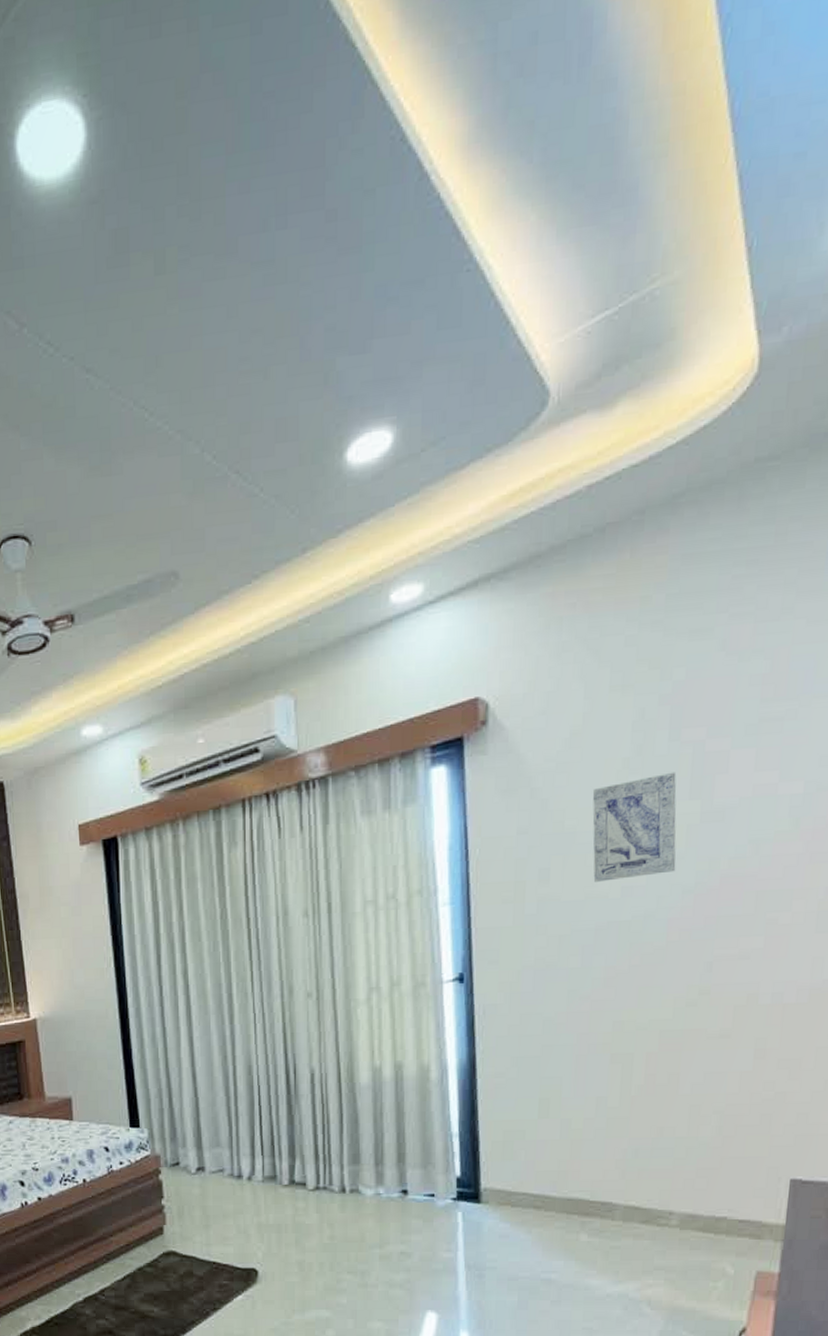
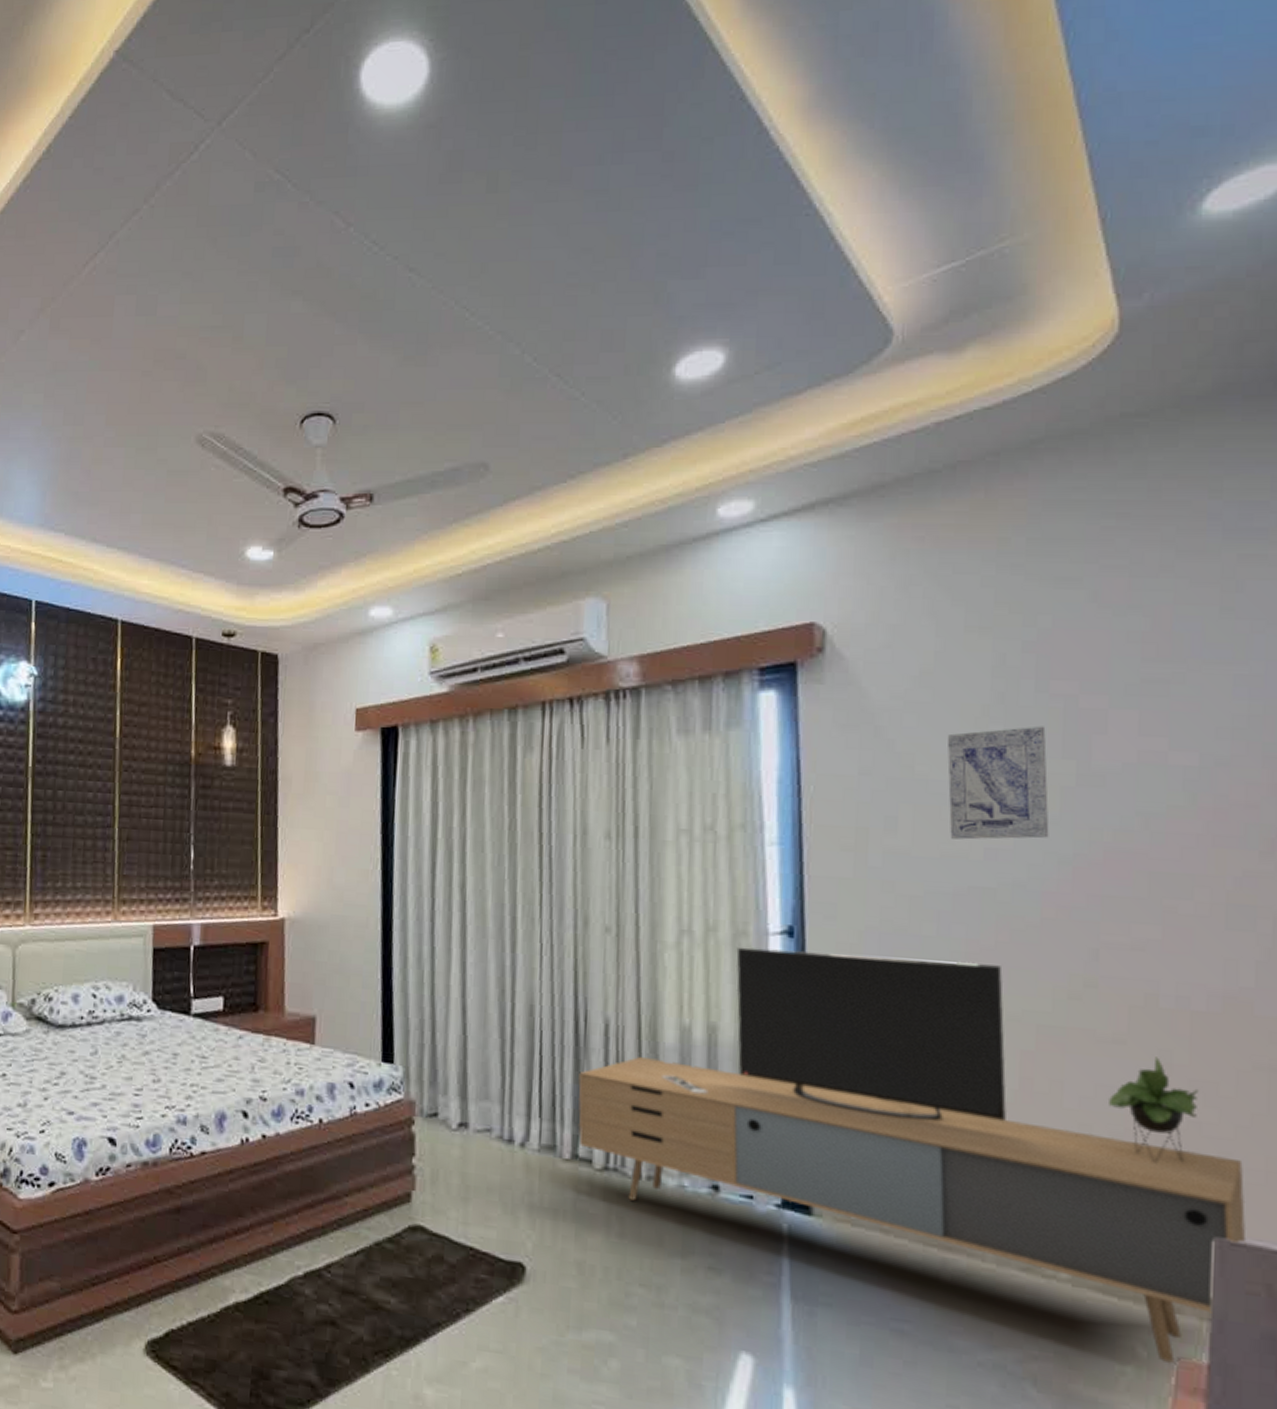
media console: none [292,985,816,1277] -> present [577,947,1247,1364]

